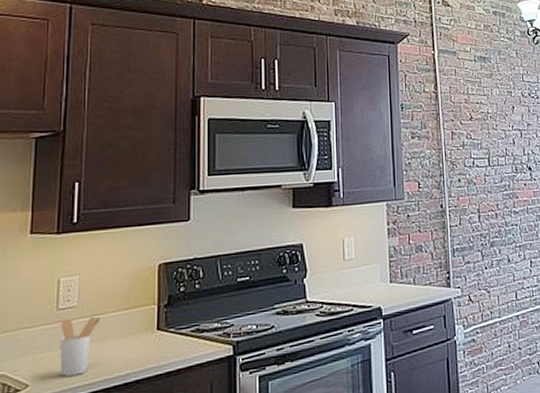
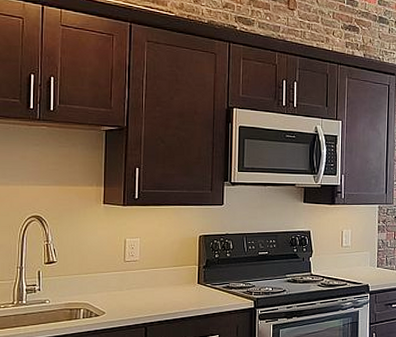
utensil holder: present [60,316,102,377] -> none [127,269,157,309]

